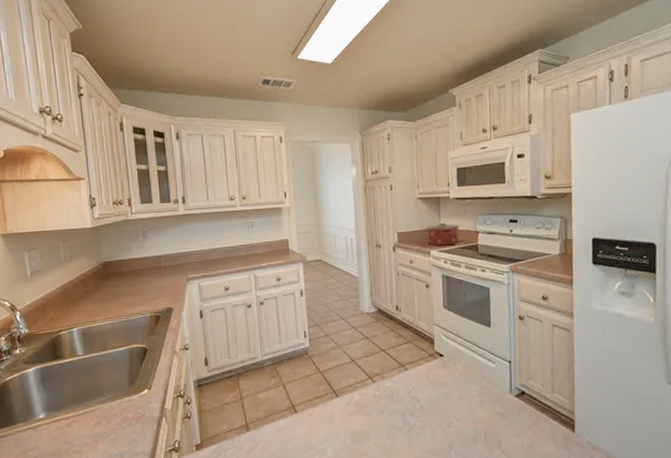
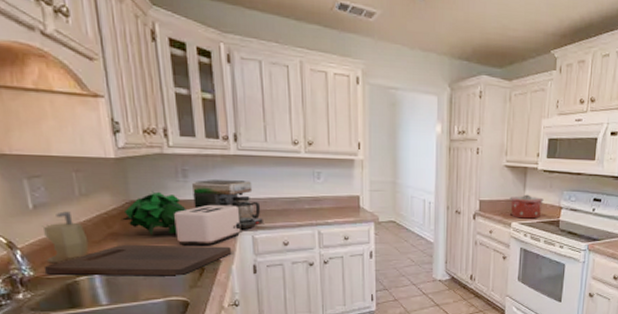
soap dispenser: none [36,275,70,321] -> present [42,211,89,263]
cutting board: none [36,295,182,331] -> present [43,244,232,276]
plant: none [94,252,145,291] -> present [121,191,186,236]
toaster: none [136,258,190,298] -> present [174,204,242,246]
coffee maker: none [150,236,207,280] -> present [192,178,263,230]

